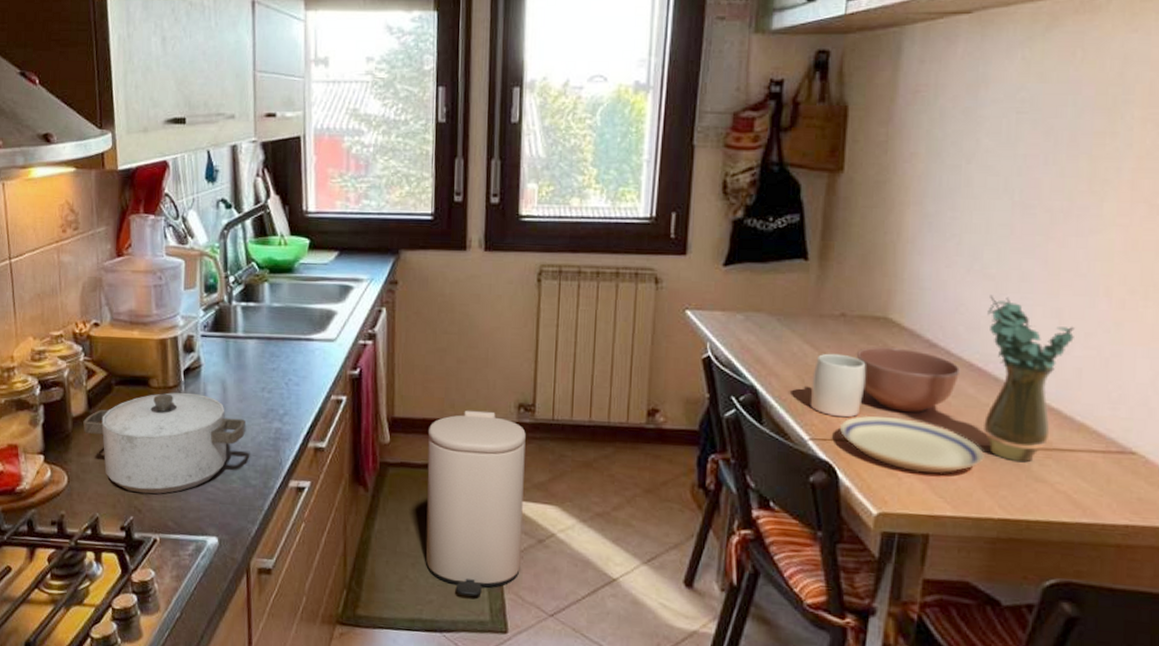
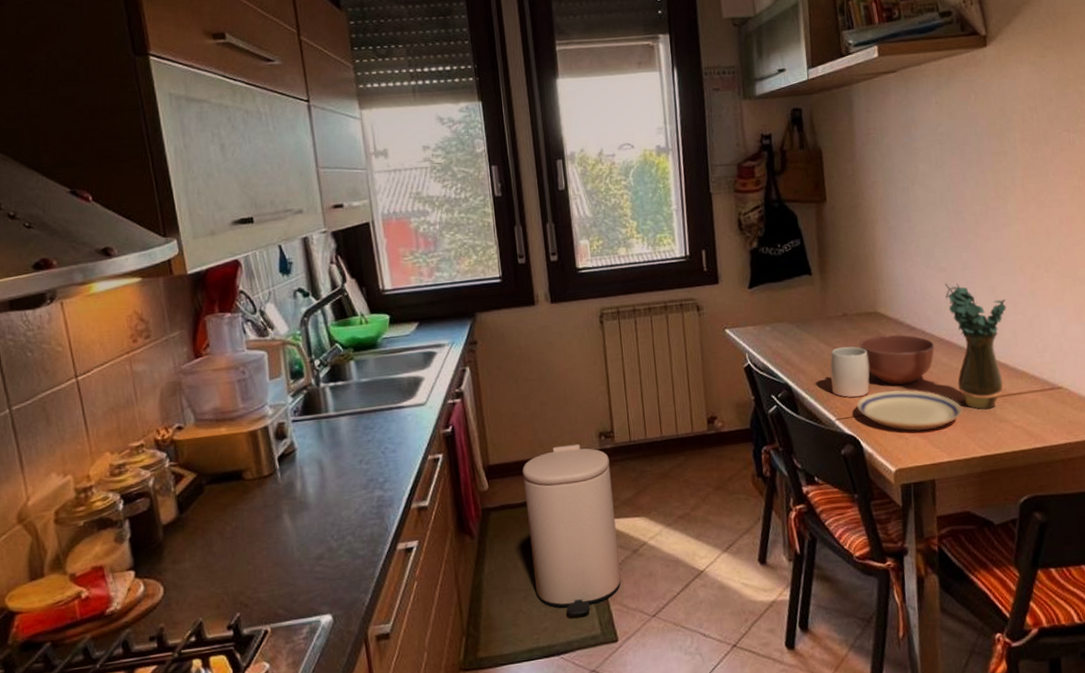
cooking pot: present [83,392,247,494] -> none [175,478,349,588]

